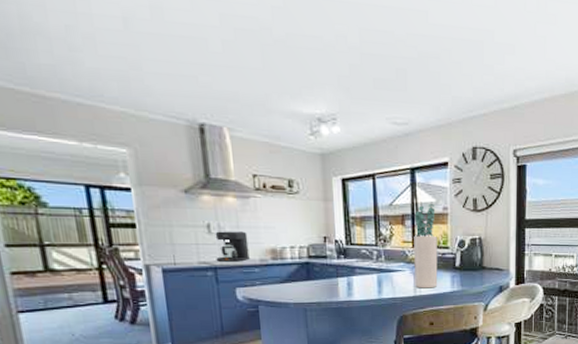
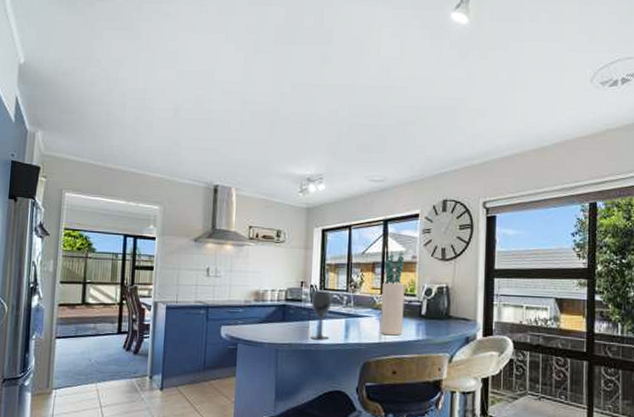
coffee maker: present [216,231,250,262] -> none [209,274,238,302]
wine glass: none [338,246,361,297] -> present [310,291,332,340]

